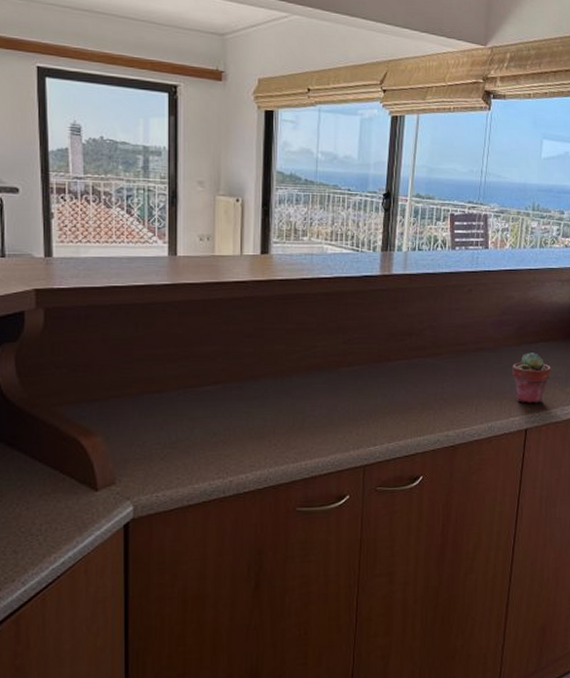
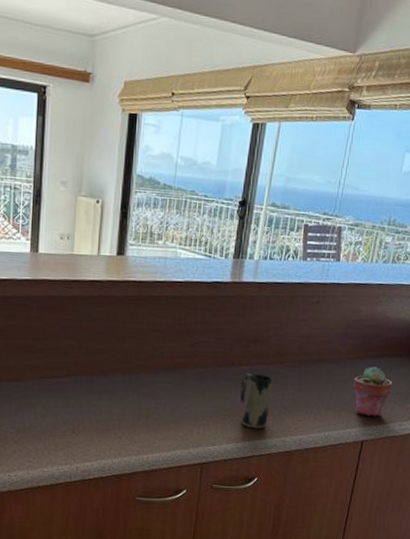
mug: none [399,367,431,425] -> present [240,373,273,429]

